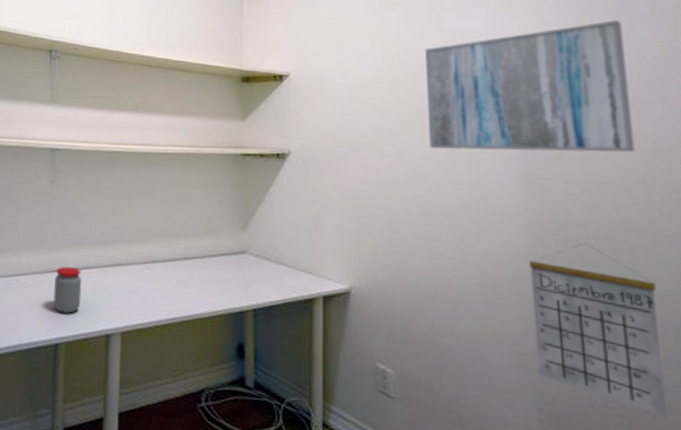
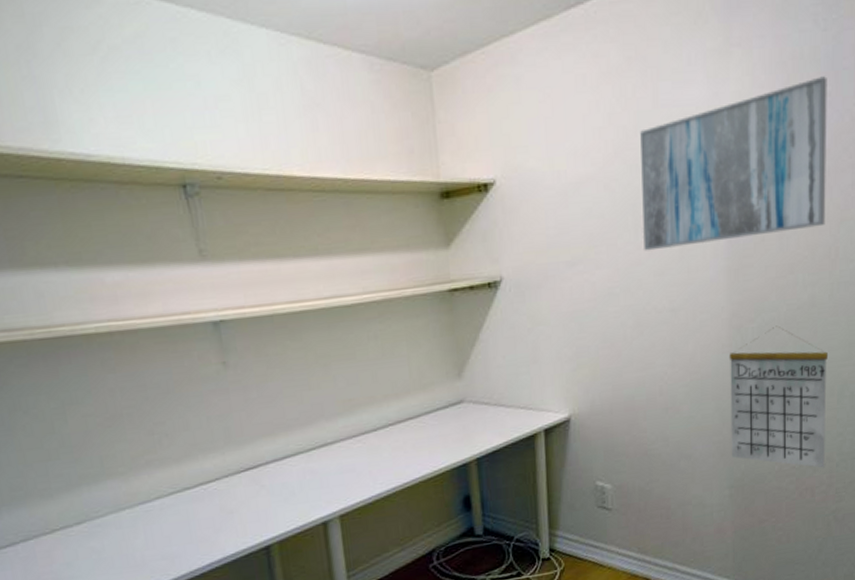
jar: present [53,266,82,314] -> none [250,459,288,512]

